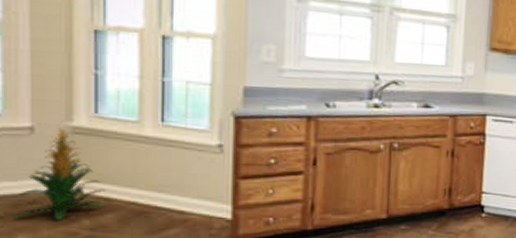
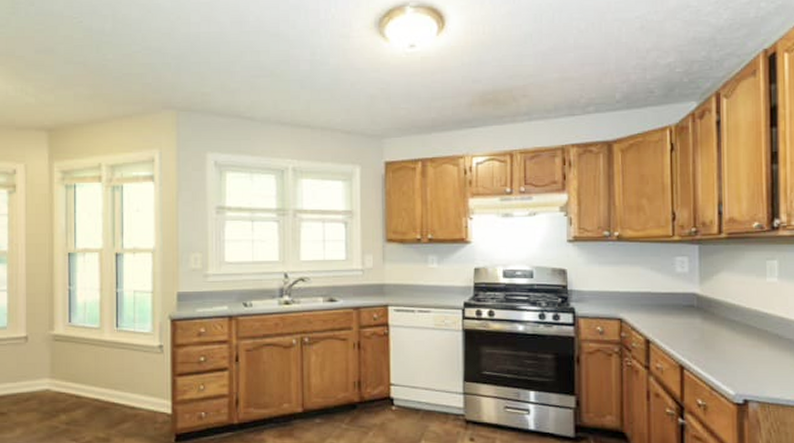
indoor plant: present [13,128,105,221] -> none [13,336,76,416]

